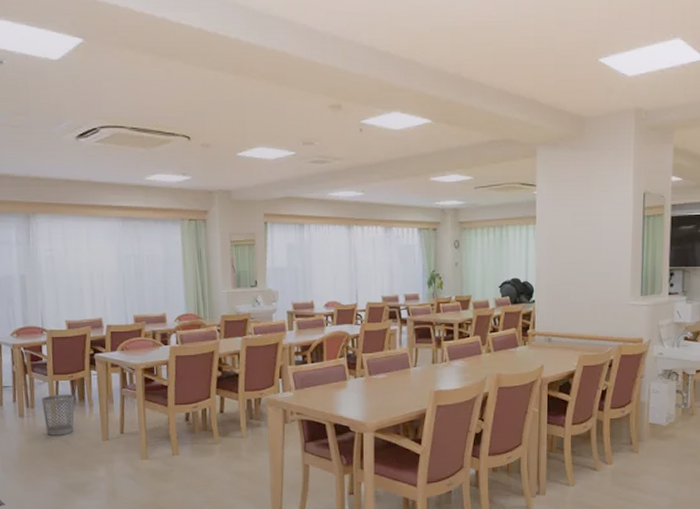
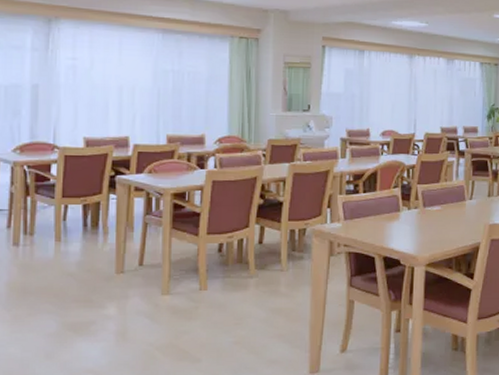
wastebasket: present [42,394,75,436] -> none [44,220,86,267]

